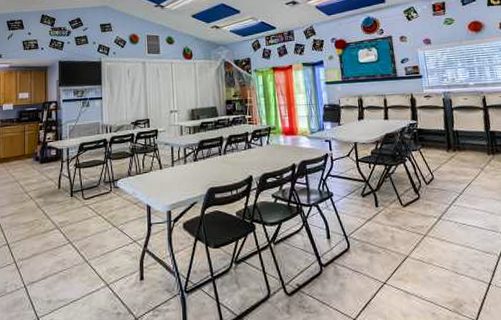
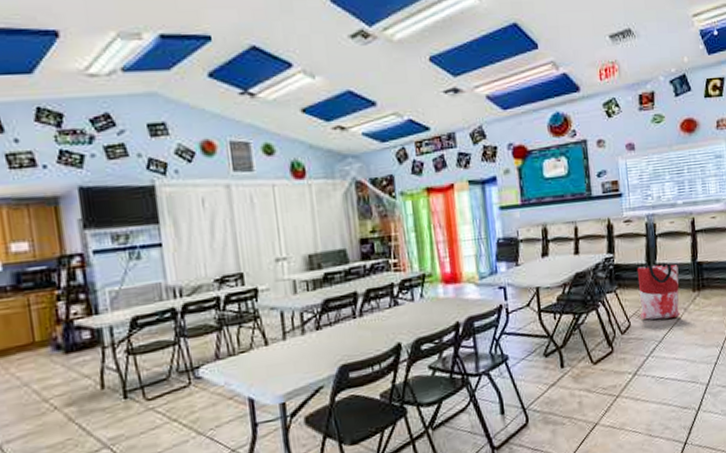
bag: none [437,129,478,176] -> present [636,262,681,320]

